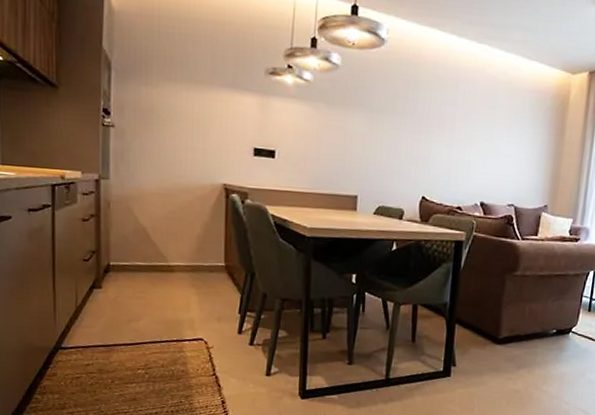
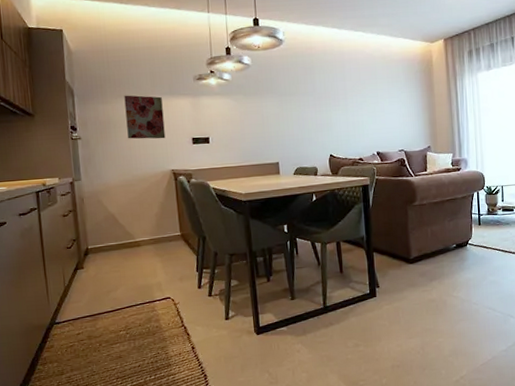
wall art: none [174,79,222,144] -> present [124,95,166,139]

